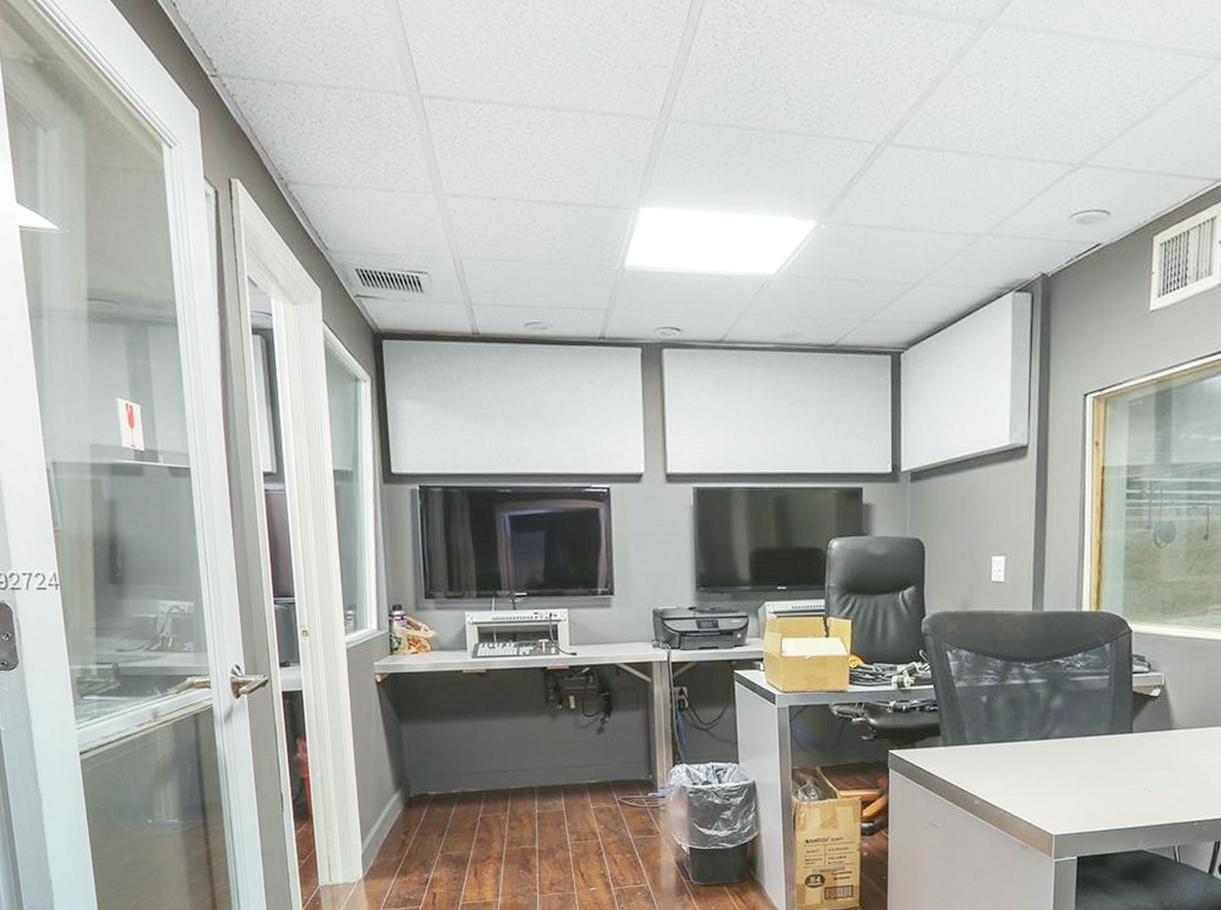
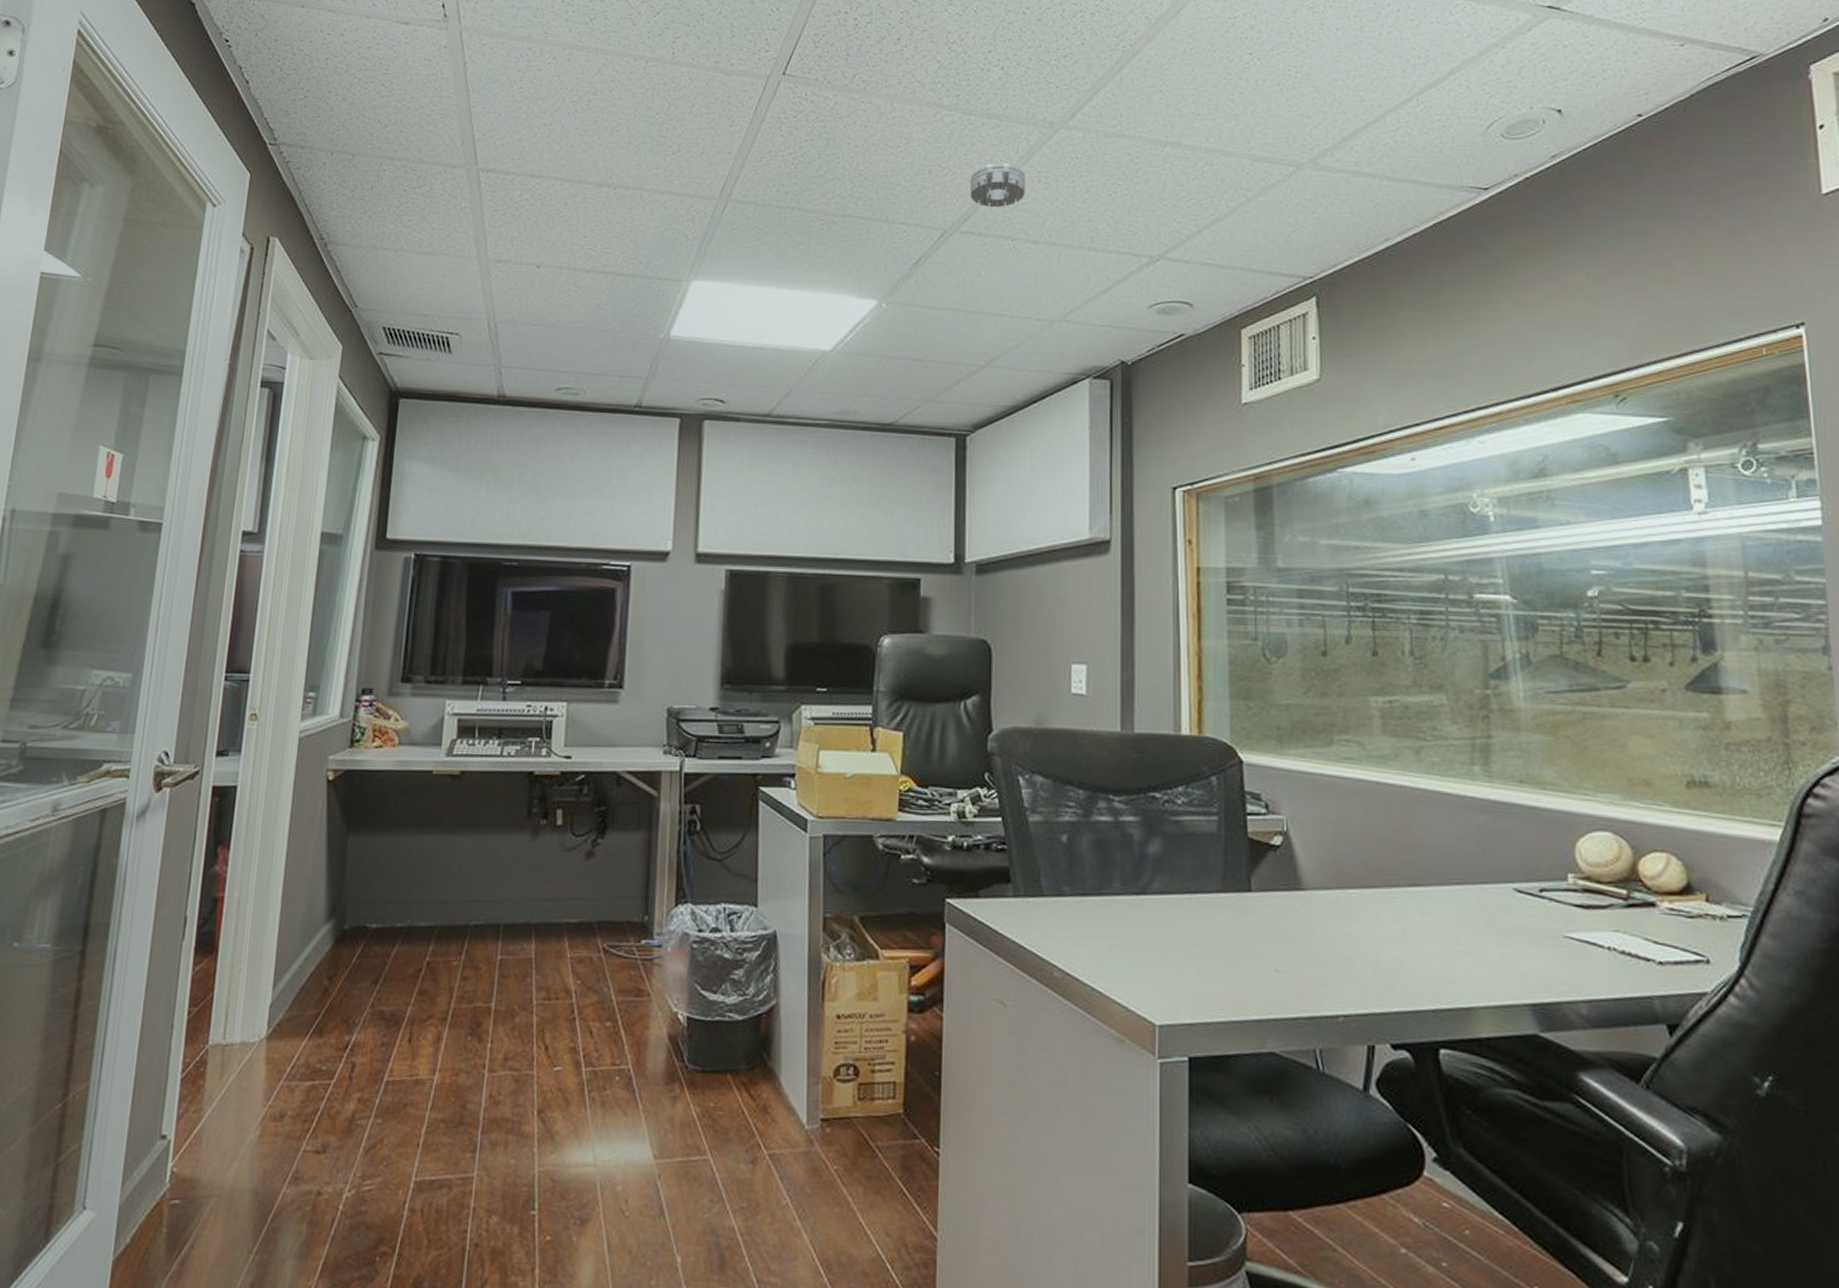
smoke detector: none [901,68,955,118] -> present [969,164,1026,208]

